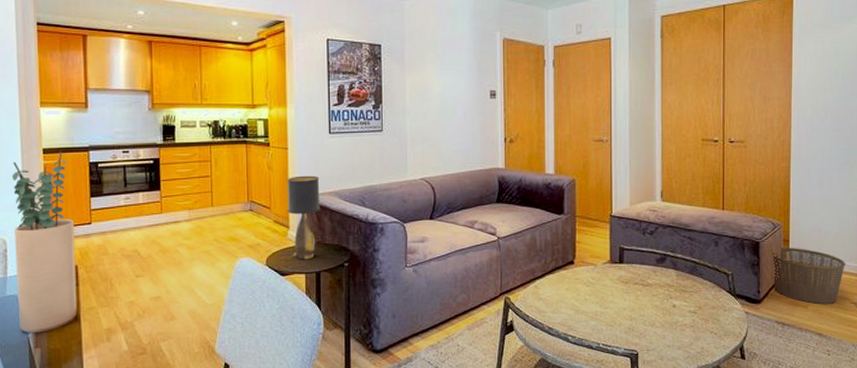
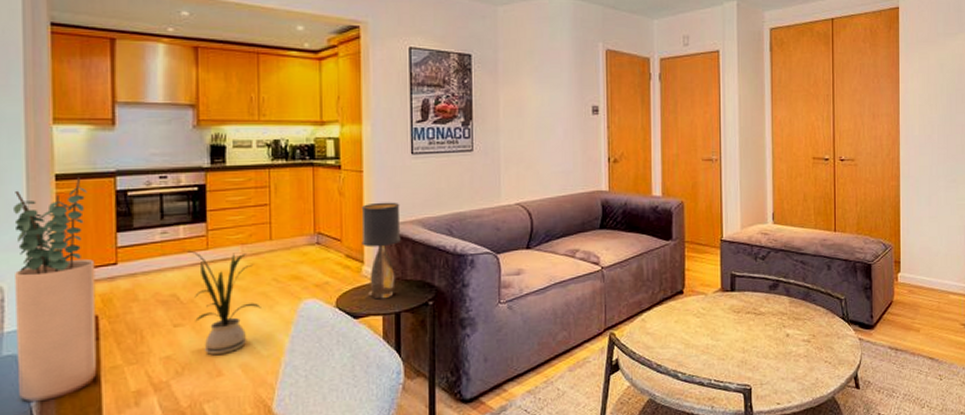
house plant: none [142,213,205,302] -> present [182,250,261,356]
basket: present [772,247,846,305] -> none [884,268,955,328]

